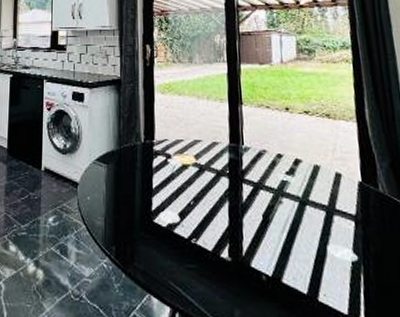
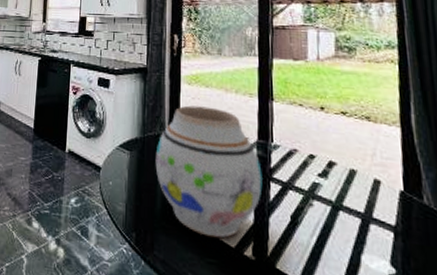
vase: none [132,114,236,244] -> present [155,105,263,239]

